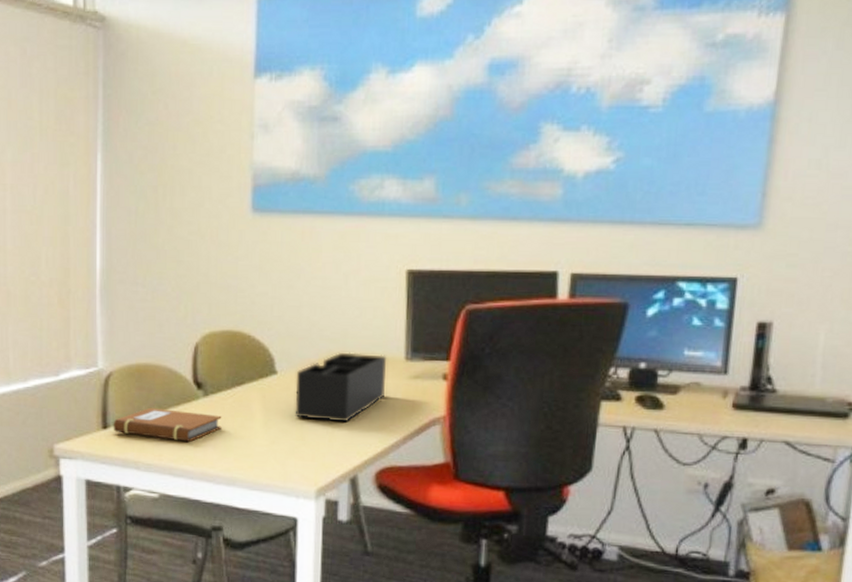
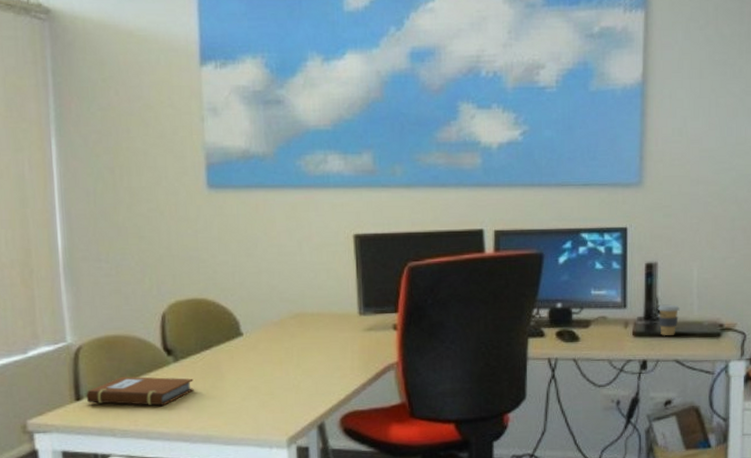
desk organizer: present [295,352,387,423] -> none [260,311,343,376]
coffee cup: none [767,373,797,412] -> present [657,304,680,337]

